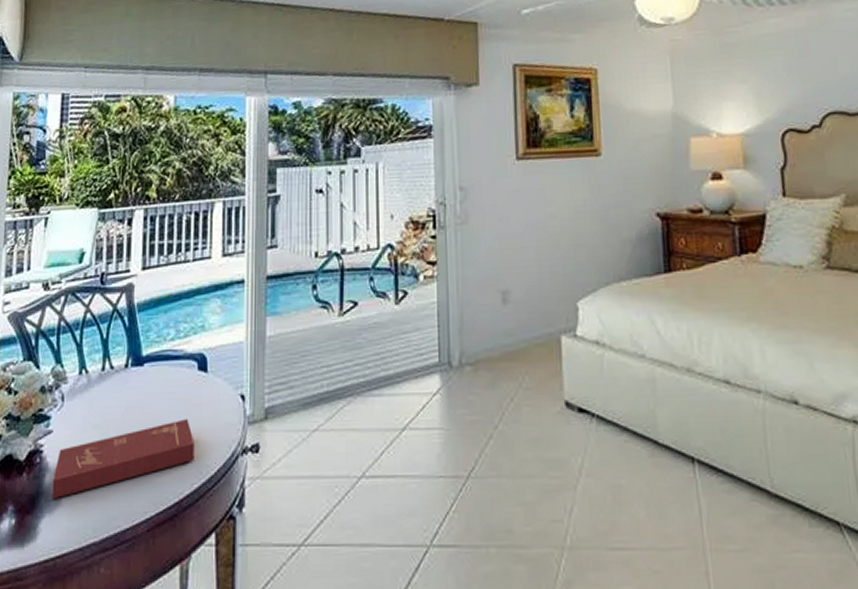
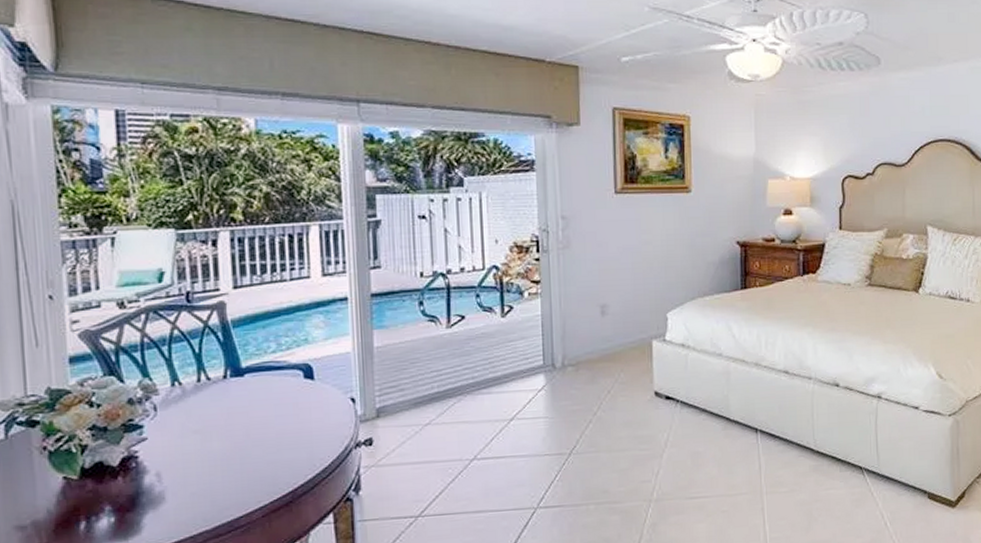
book: present [51,418,195,500] -> none [152,420,306,498]

